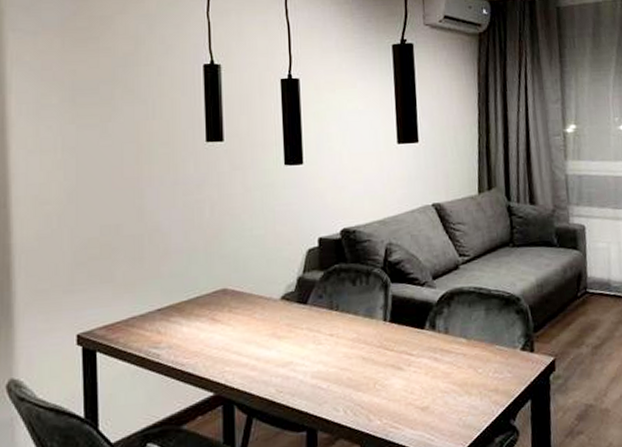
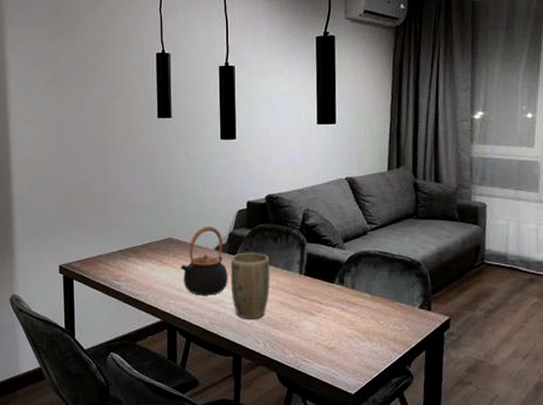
teapot: none [237,270,298,358] -> present [180,225,228,296]
plant pot: none [300,299,350,383] -> present [230,252,271,319]

